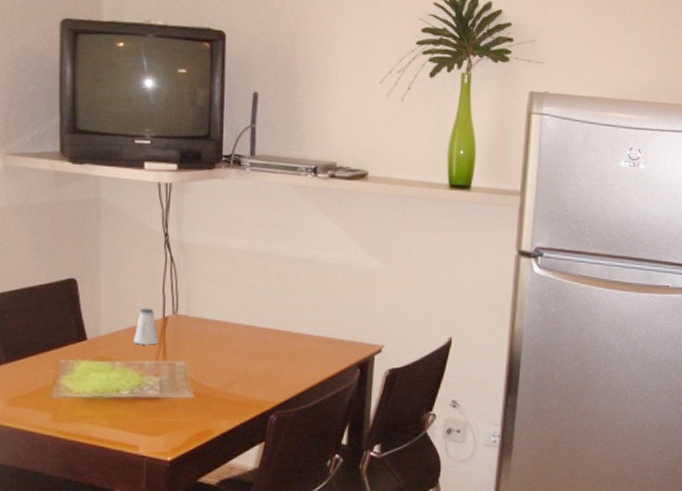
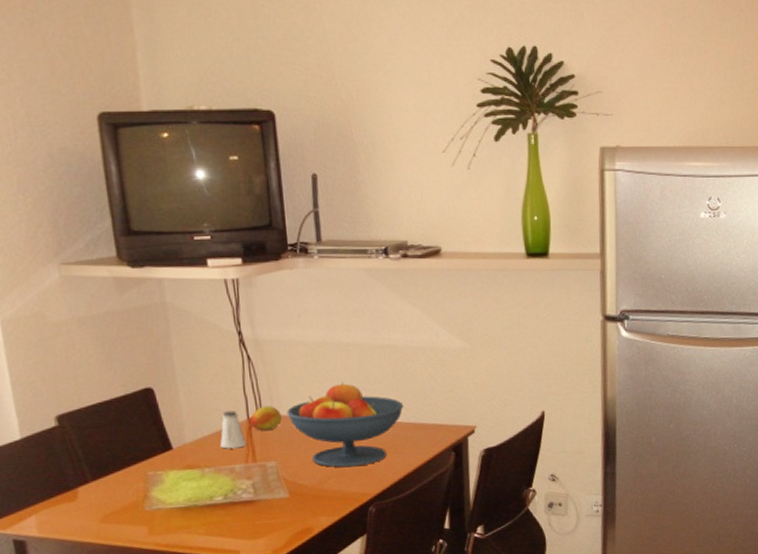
fruit: none [165,306,196,331] -> present [249,406,282,431]
fruit bowl: none [201,291,316,374] -> present [286,382,404,468]

